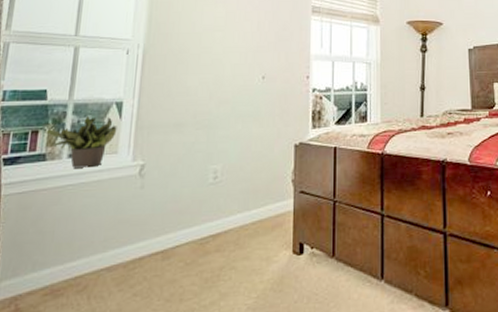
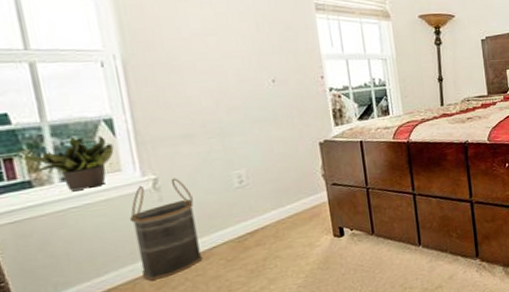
basket: none [108,166,170,274] -> present [129,178,203,281]

